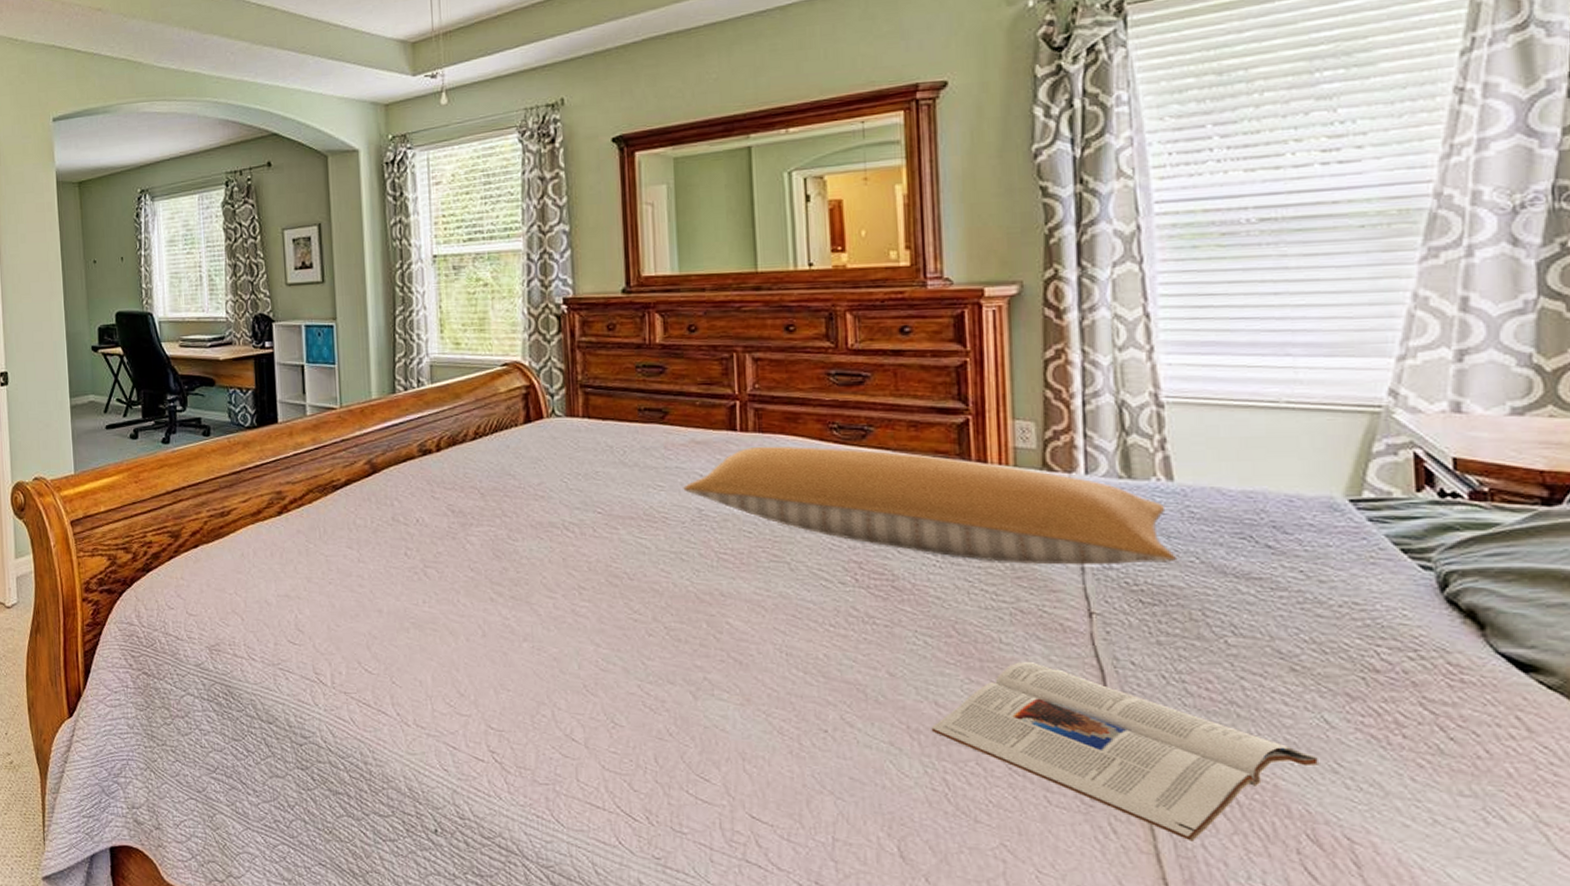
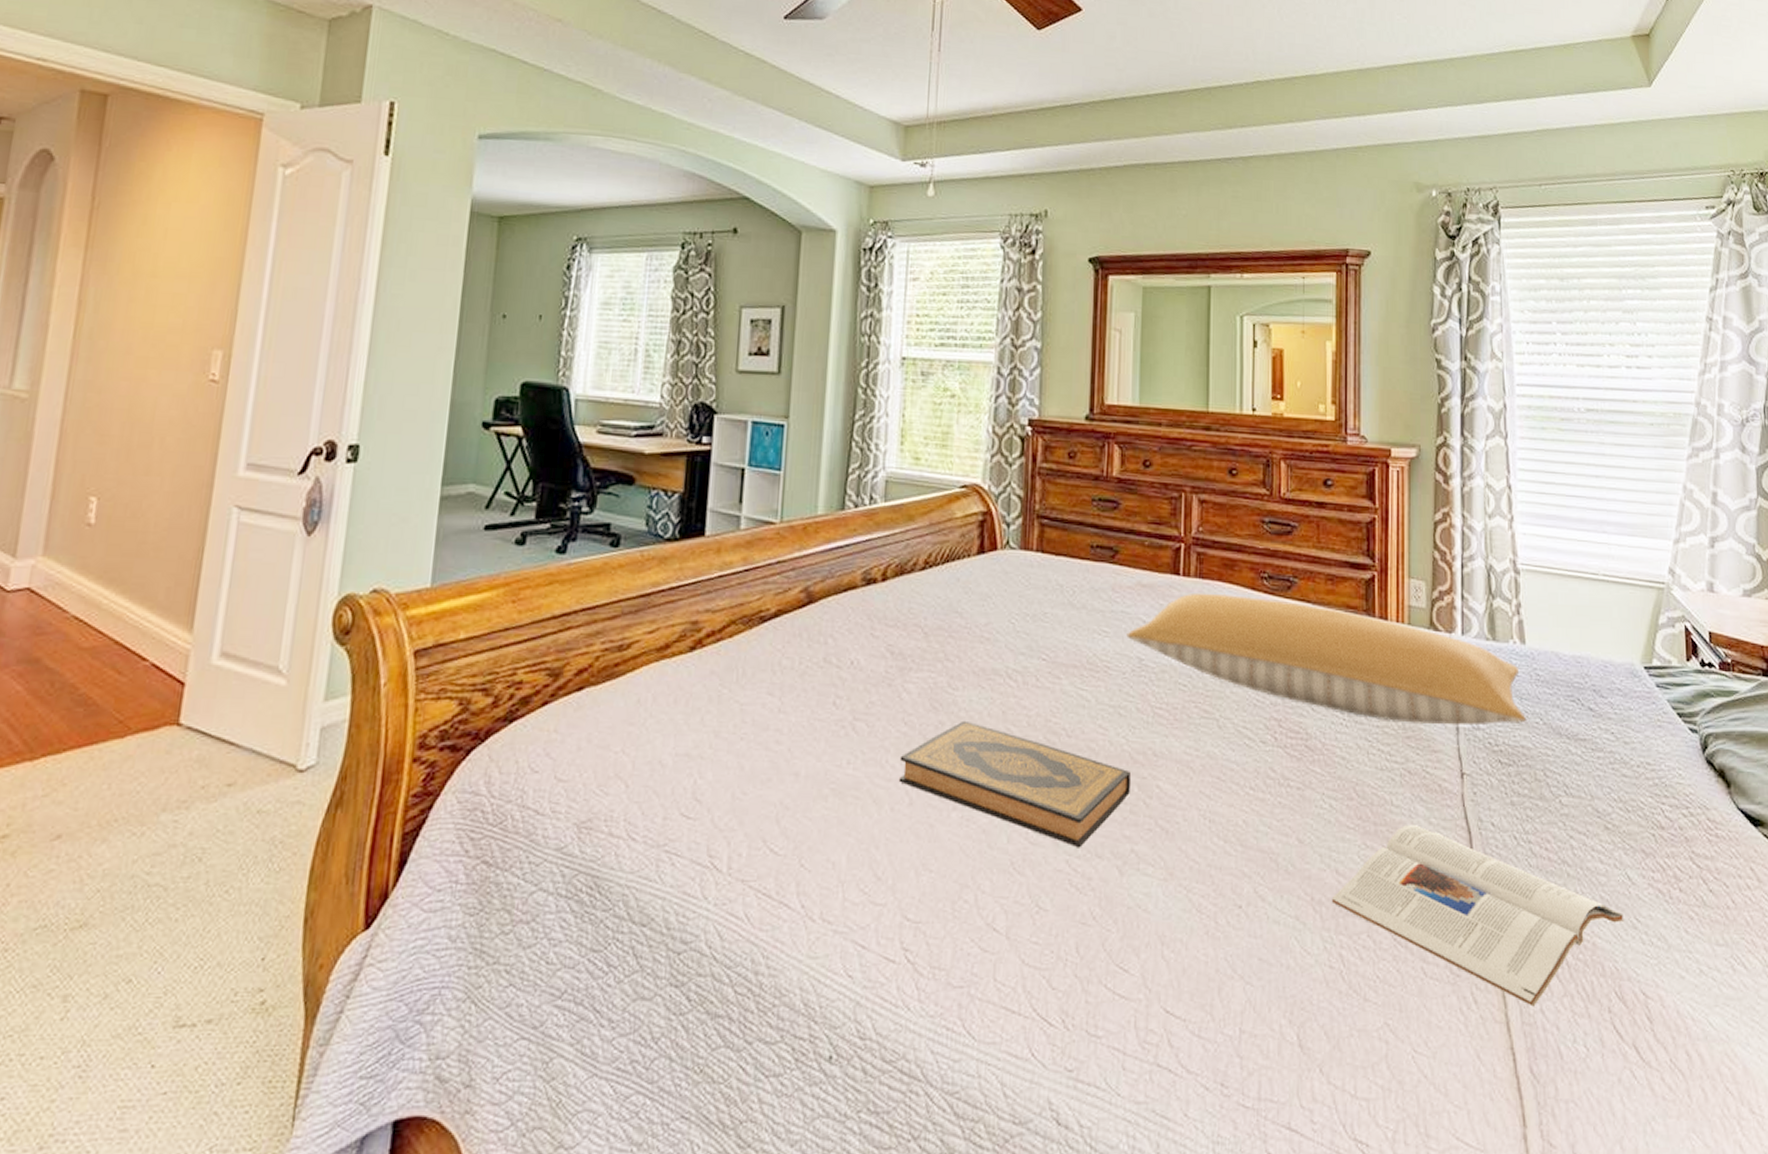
hardback book: none [469,566,700,675] -> present [898,720,1132,848]

